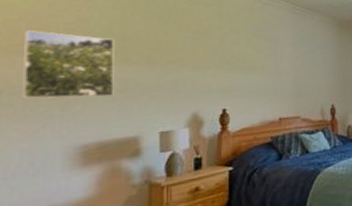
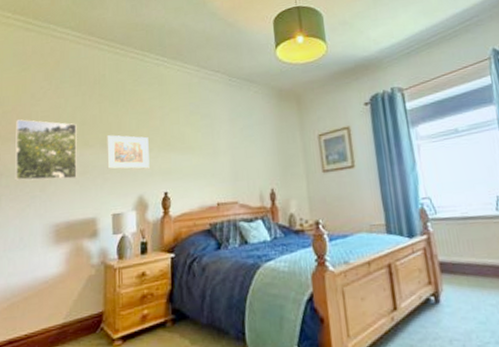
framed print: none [154,52,206,87] -> present [107,135,150,170]

